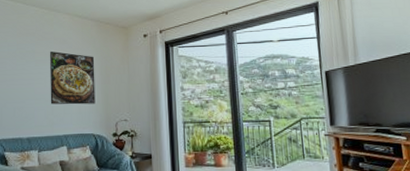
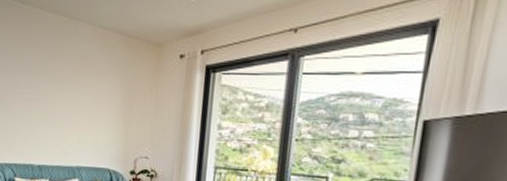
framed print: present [50,51,95,105] -> none [64,68,118,135]

